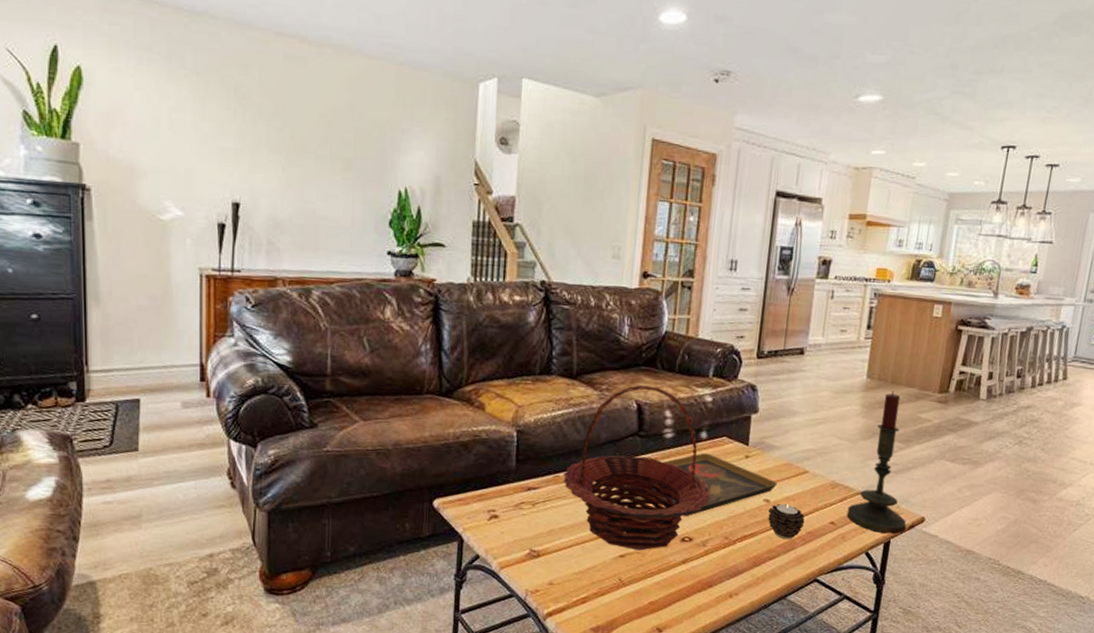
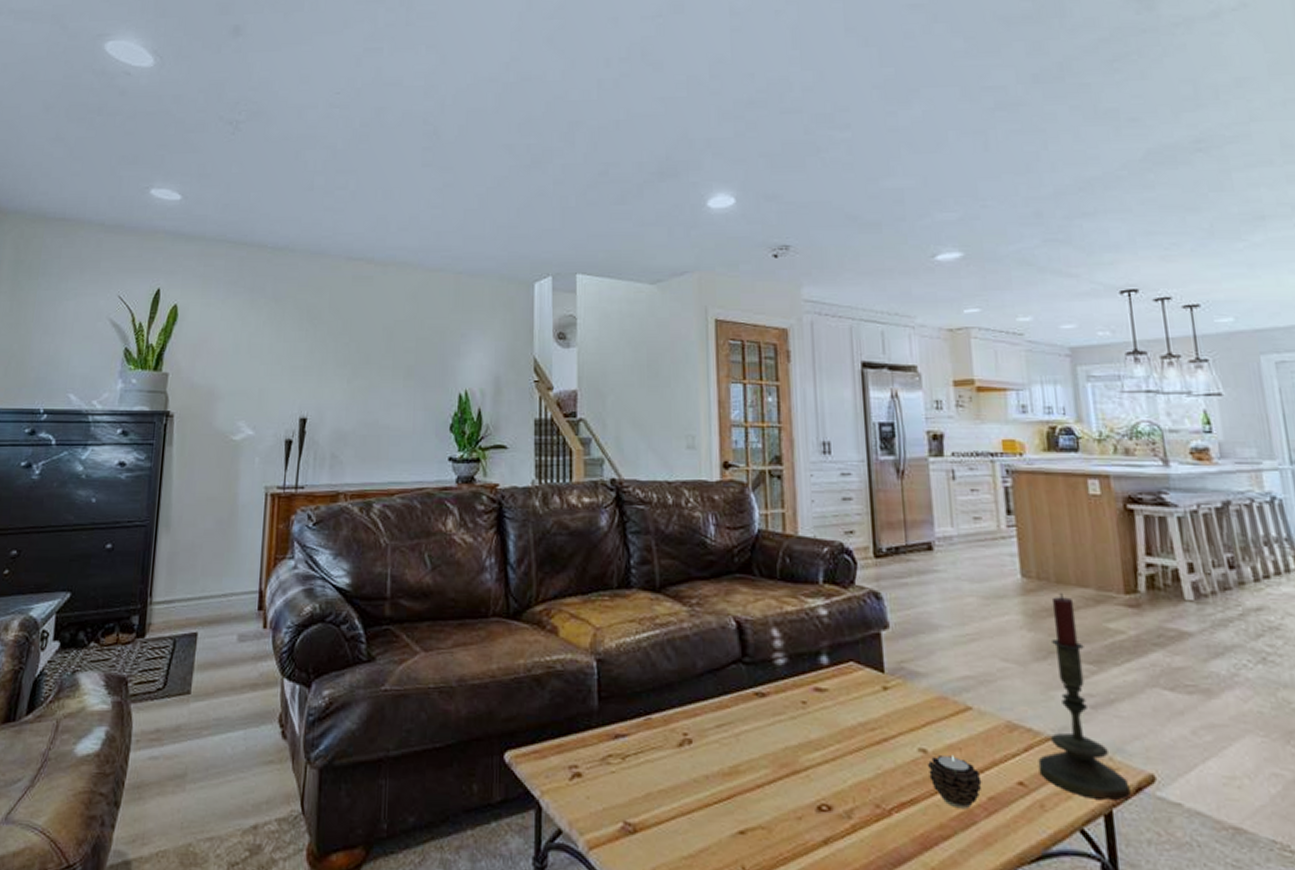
basket: present [563,385,711,551] -> none [656,597,847,825]
decorative tray: present [628,453,777,516] -> none [738,684,932,774]

